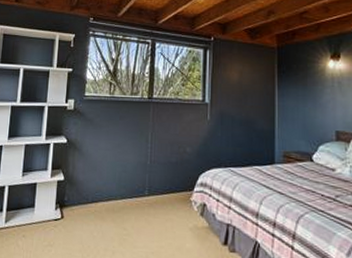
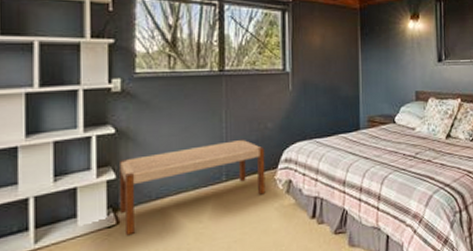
bench: none [64,159,183,230] -> present [118,139,266,236]

